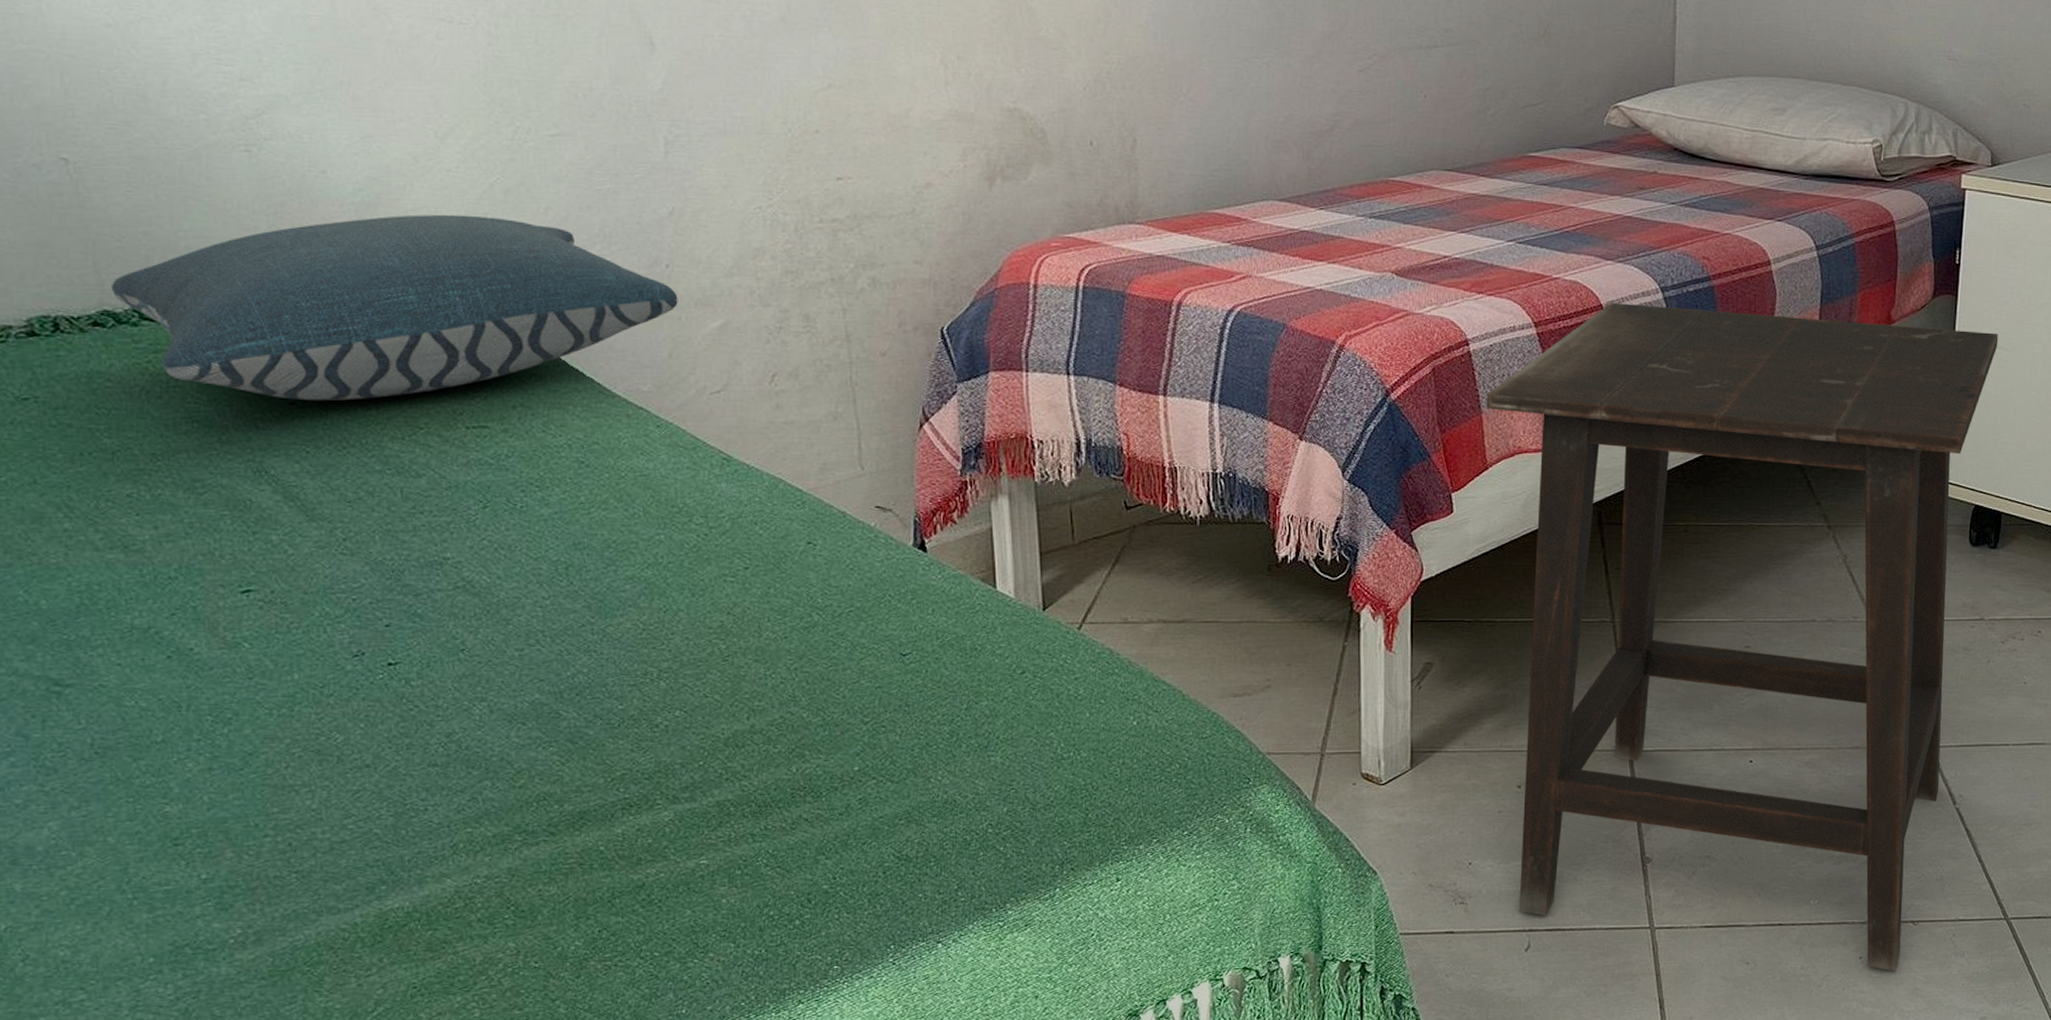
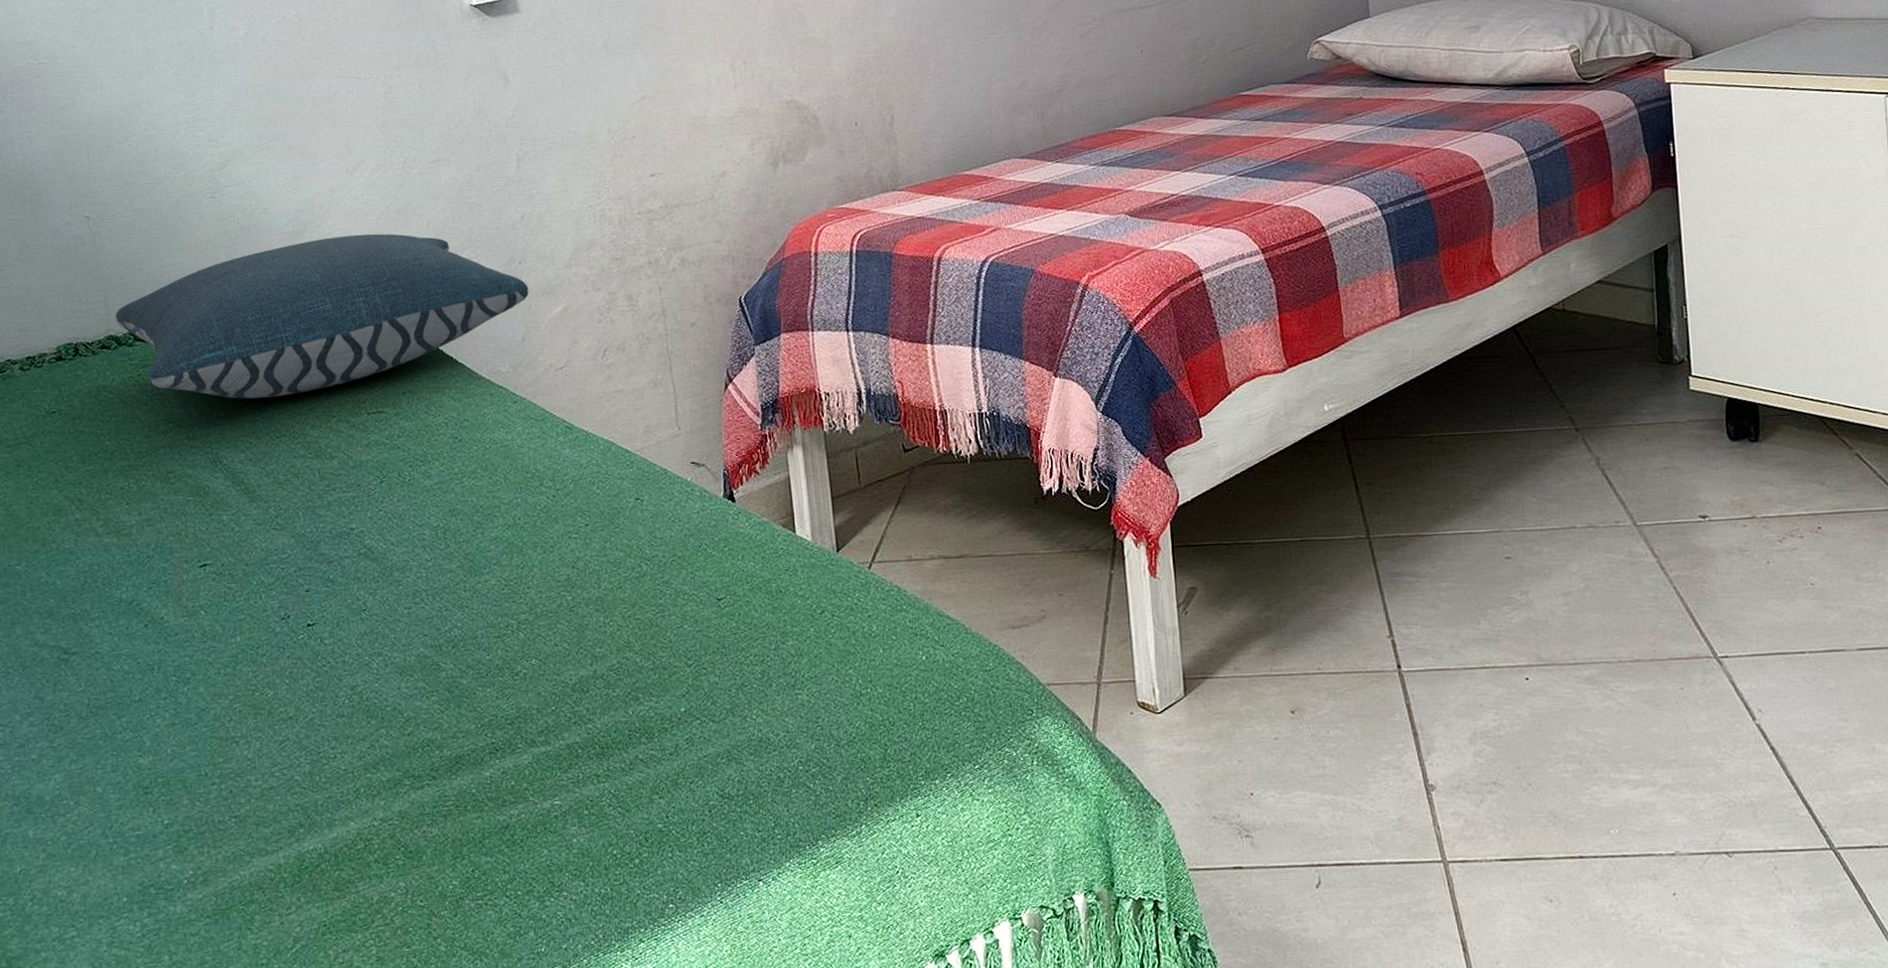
side table: present [1486,302,1999,971] -> none [1223,221,1735,910]

